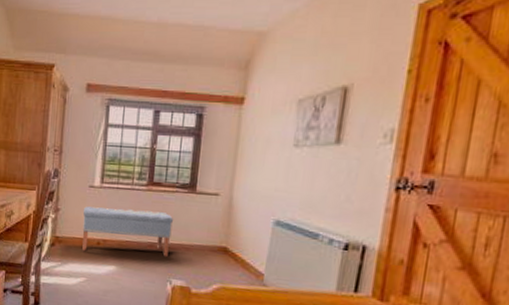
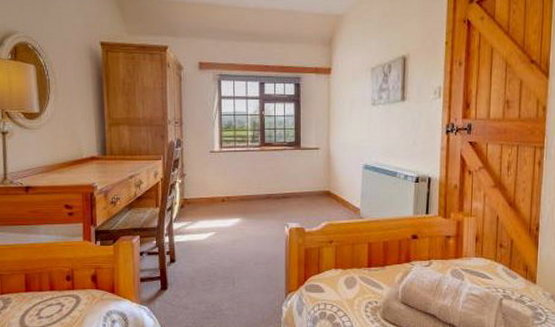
bench: present [82,206,173,258] -> none [206,168,284,209]

